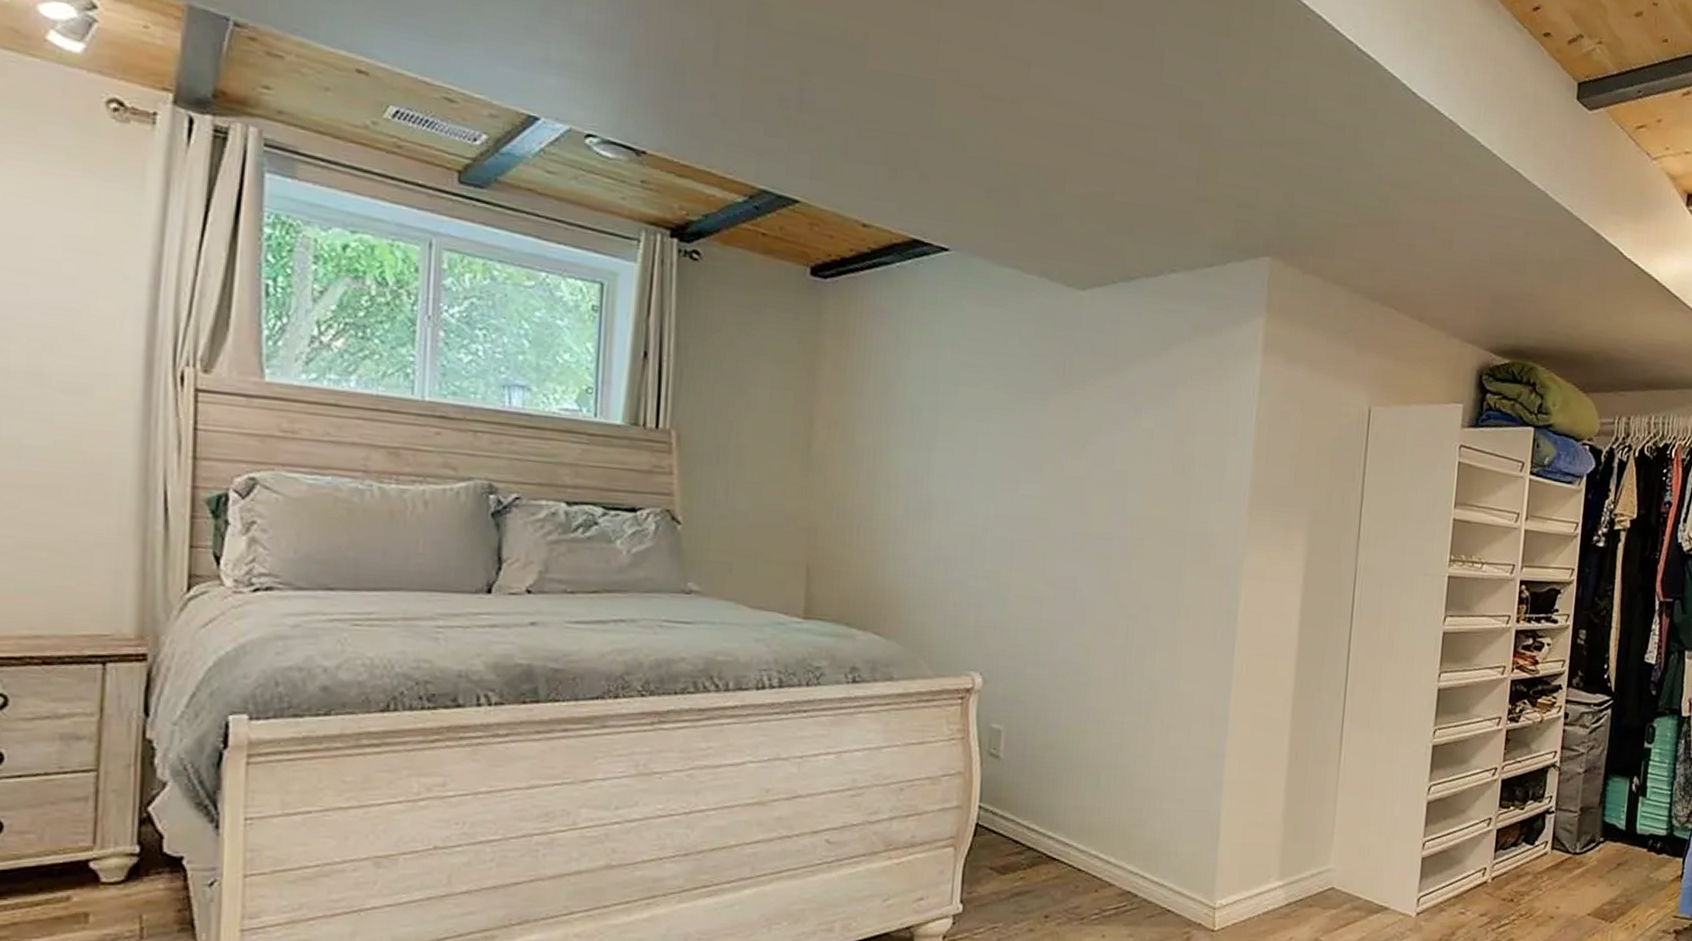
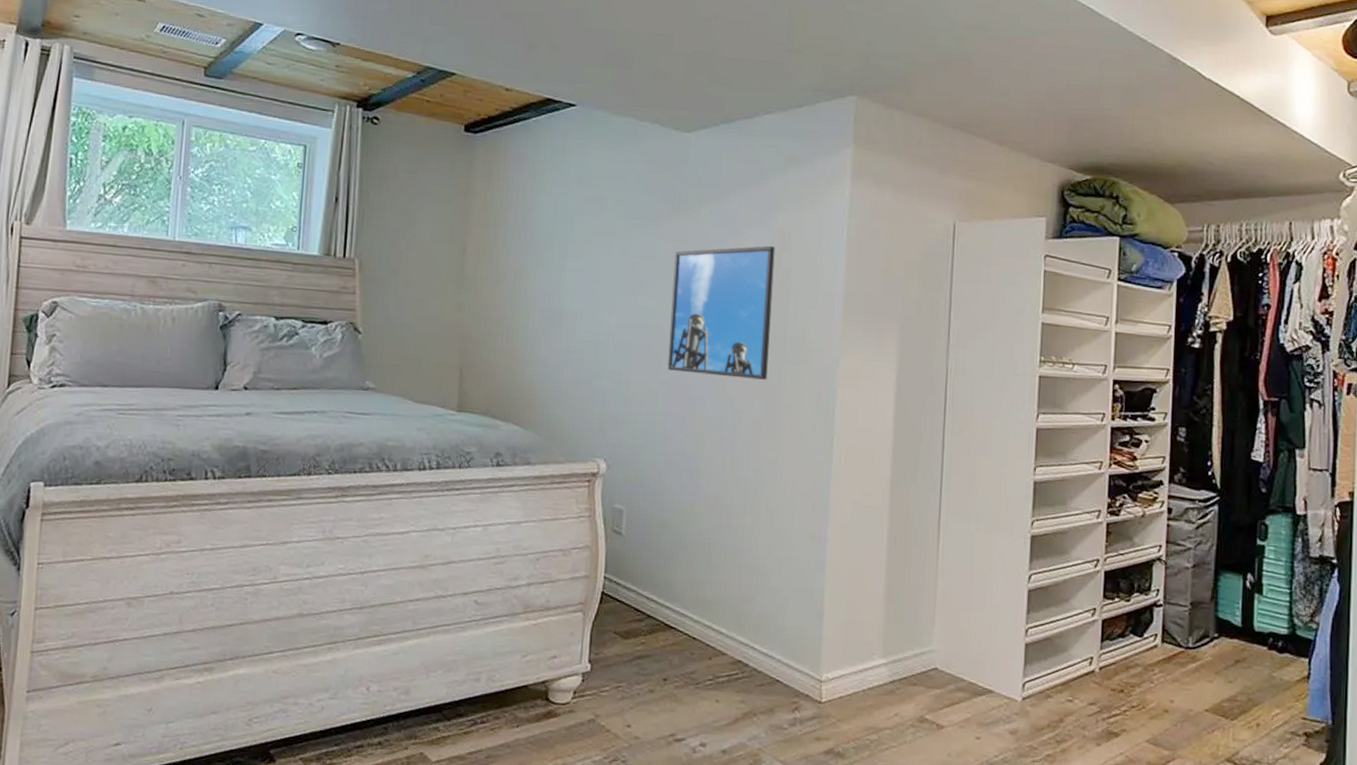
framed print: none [1054,427,1178,581] -> present [667,245,775,380]

